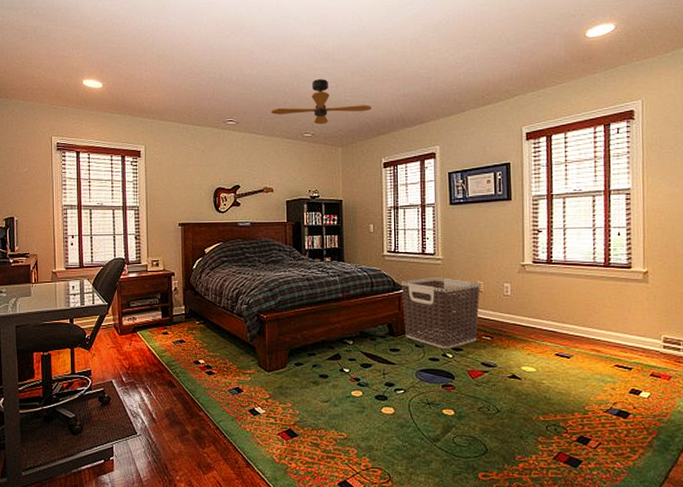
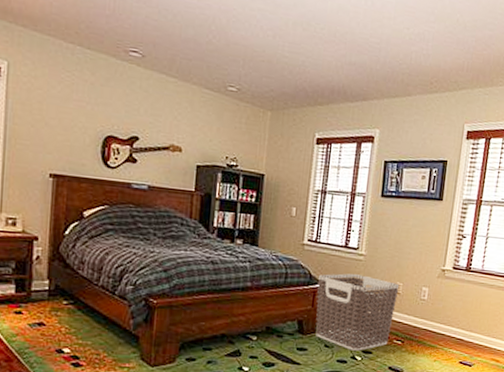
ceiling fan: present [270,79,373,125] -> none [188,22,313,80]

